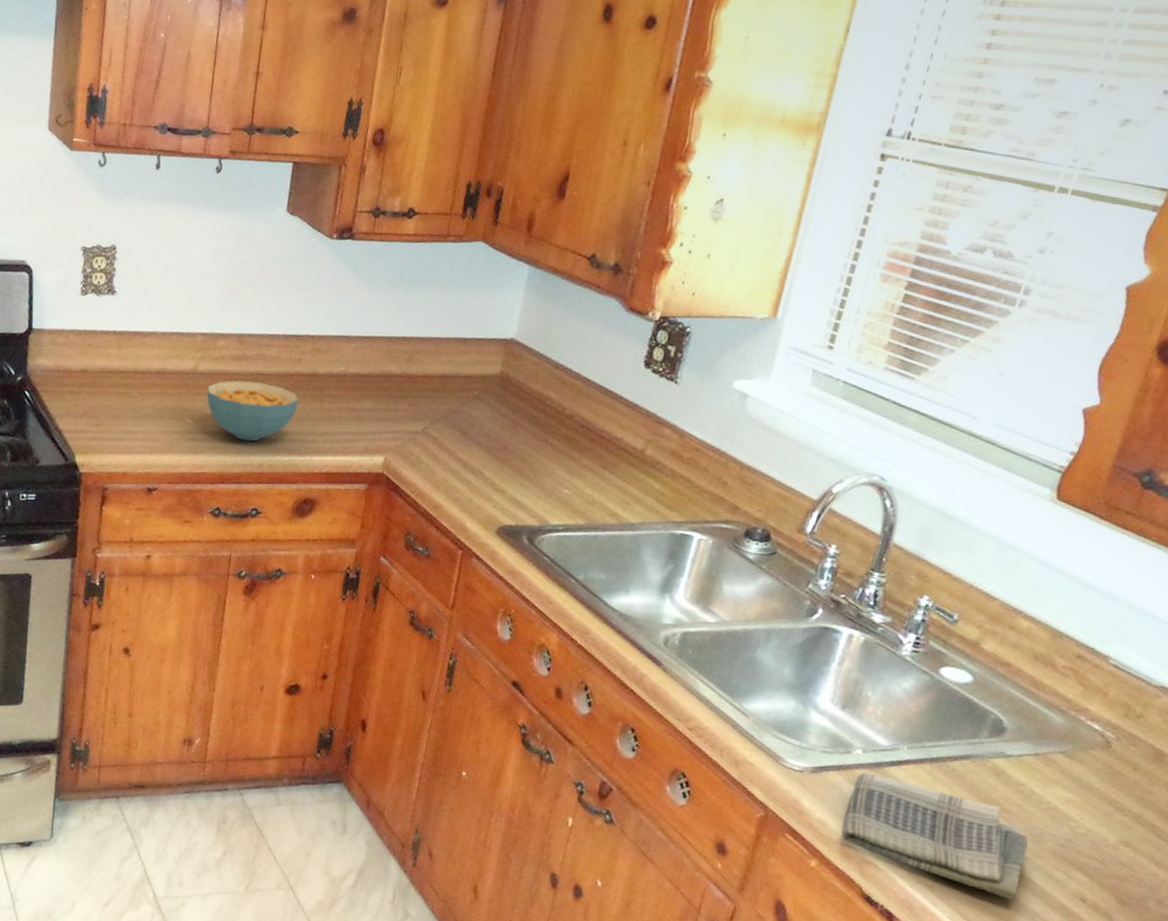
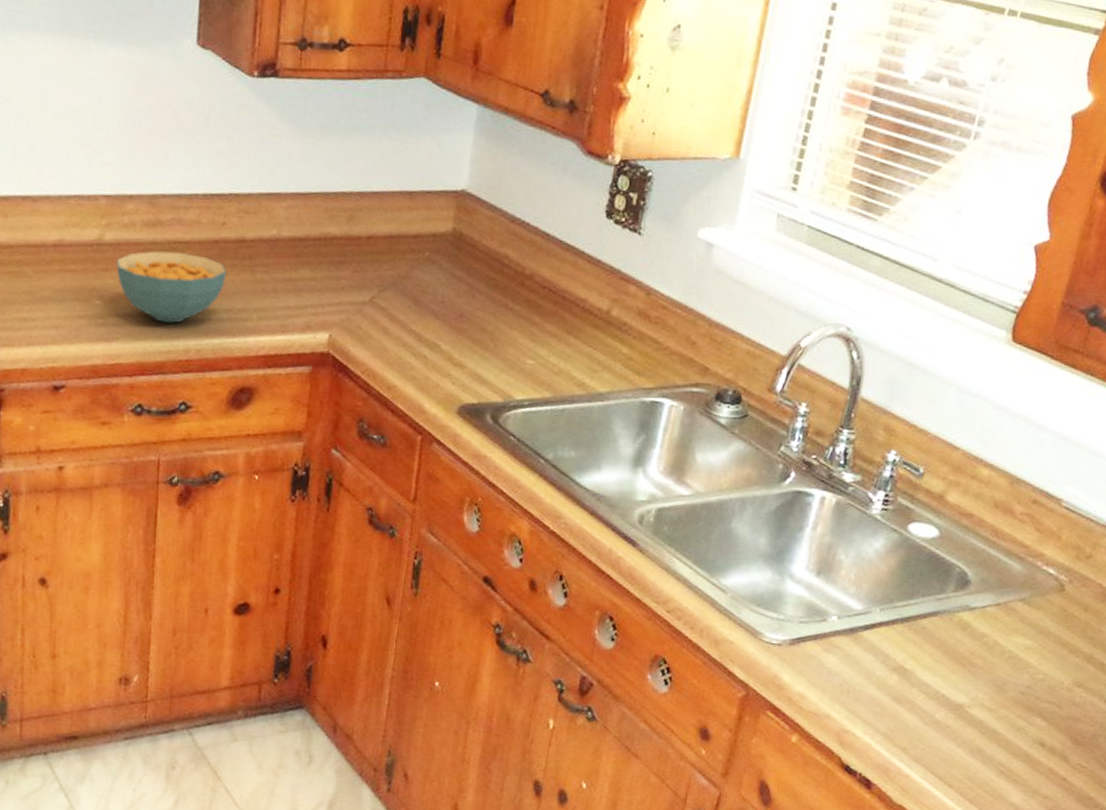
dish towel: present [842,772,1028,901] -> none [820,639,993,754]

